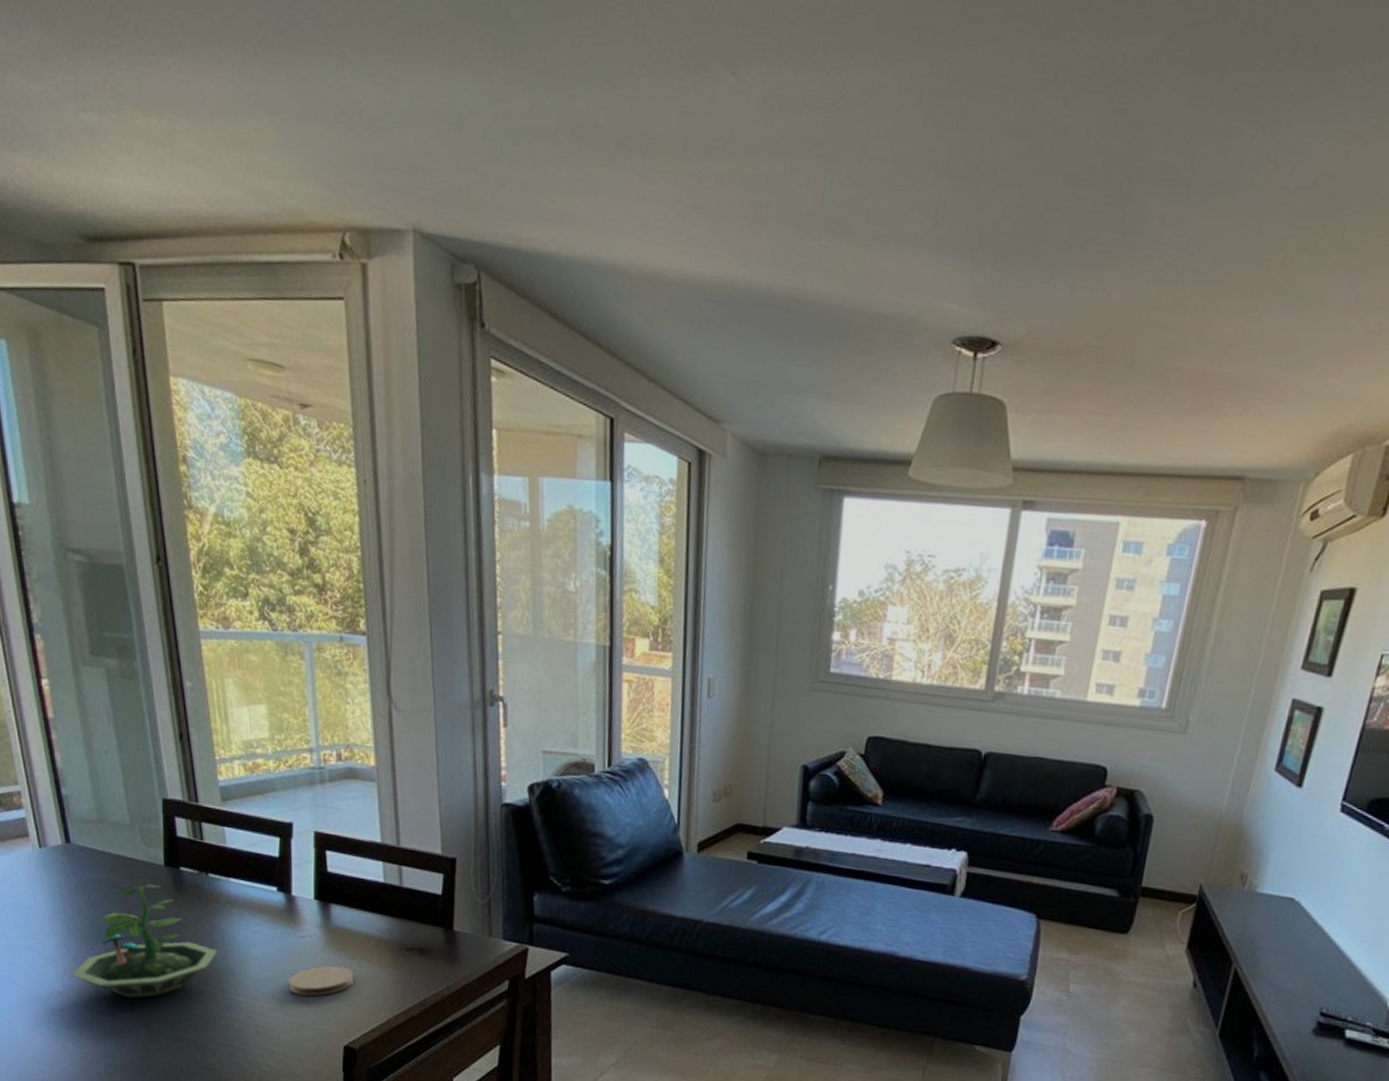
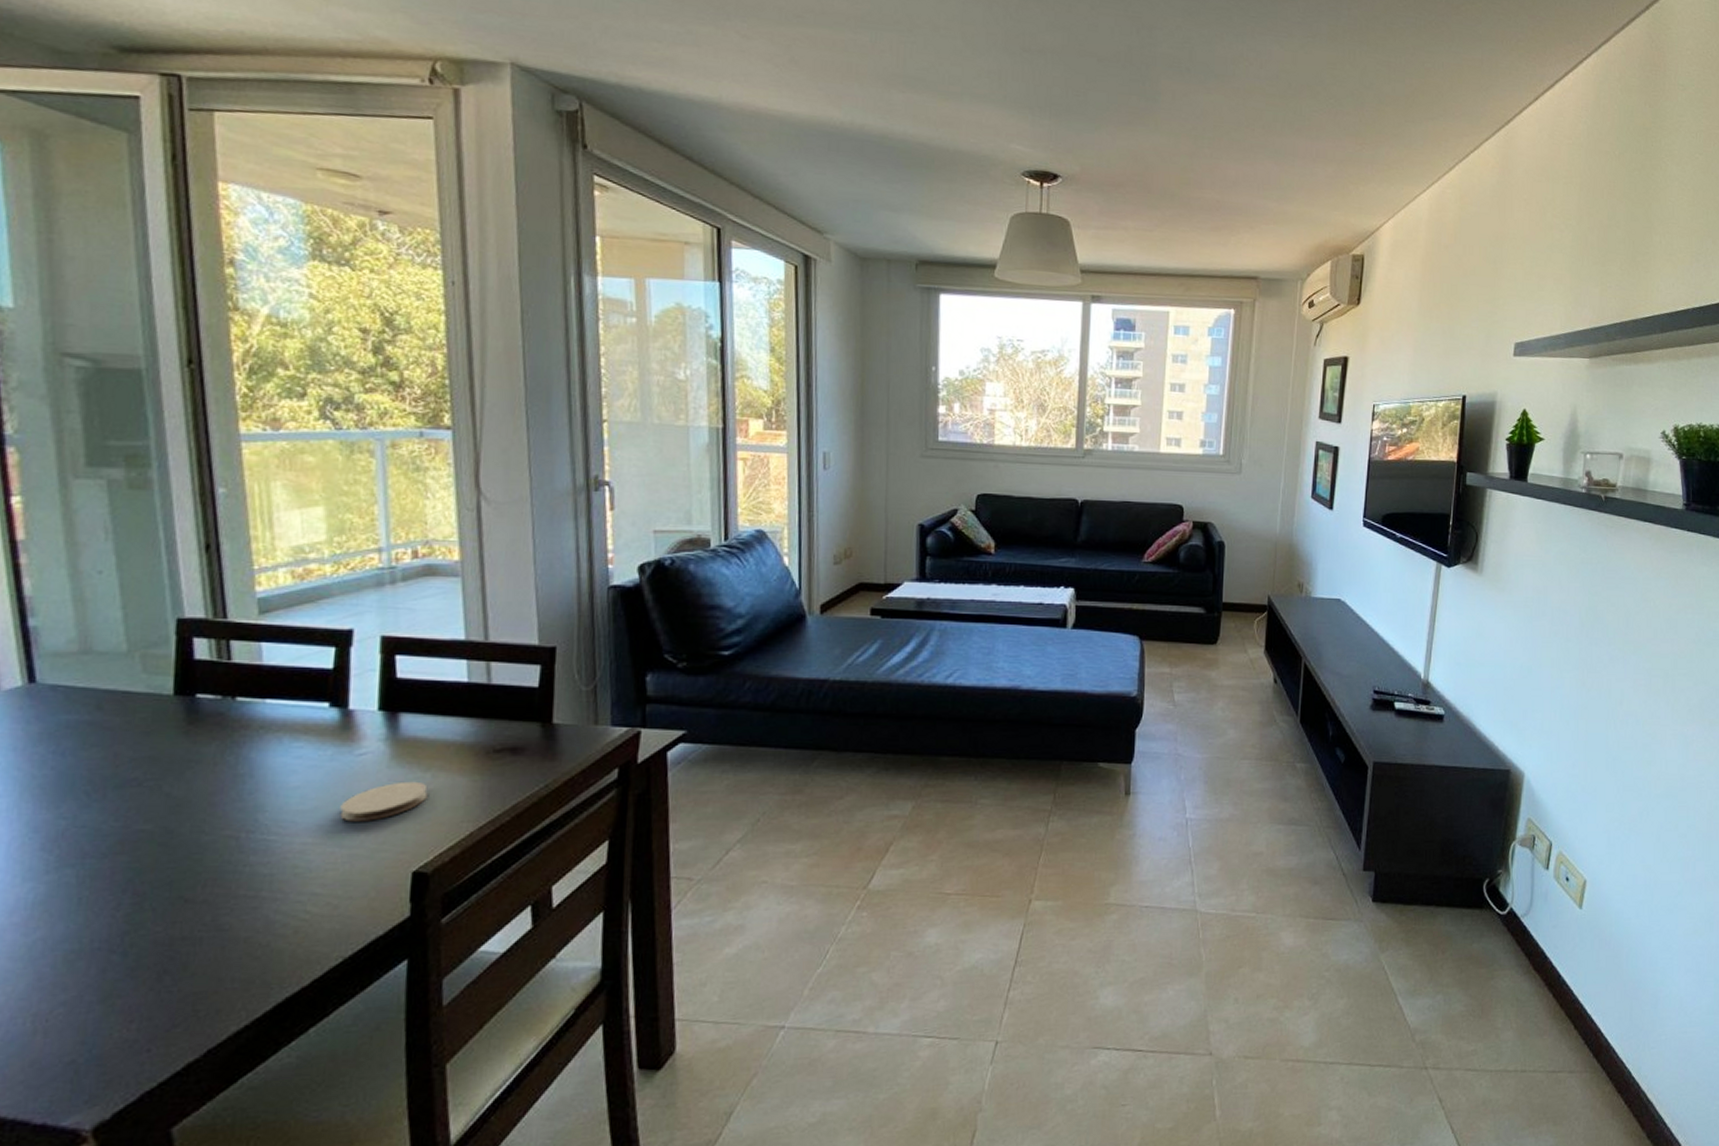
terrarium: present [70,884,218,999] -> none [19,719,244,860]

